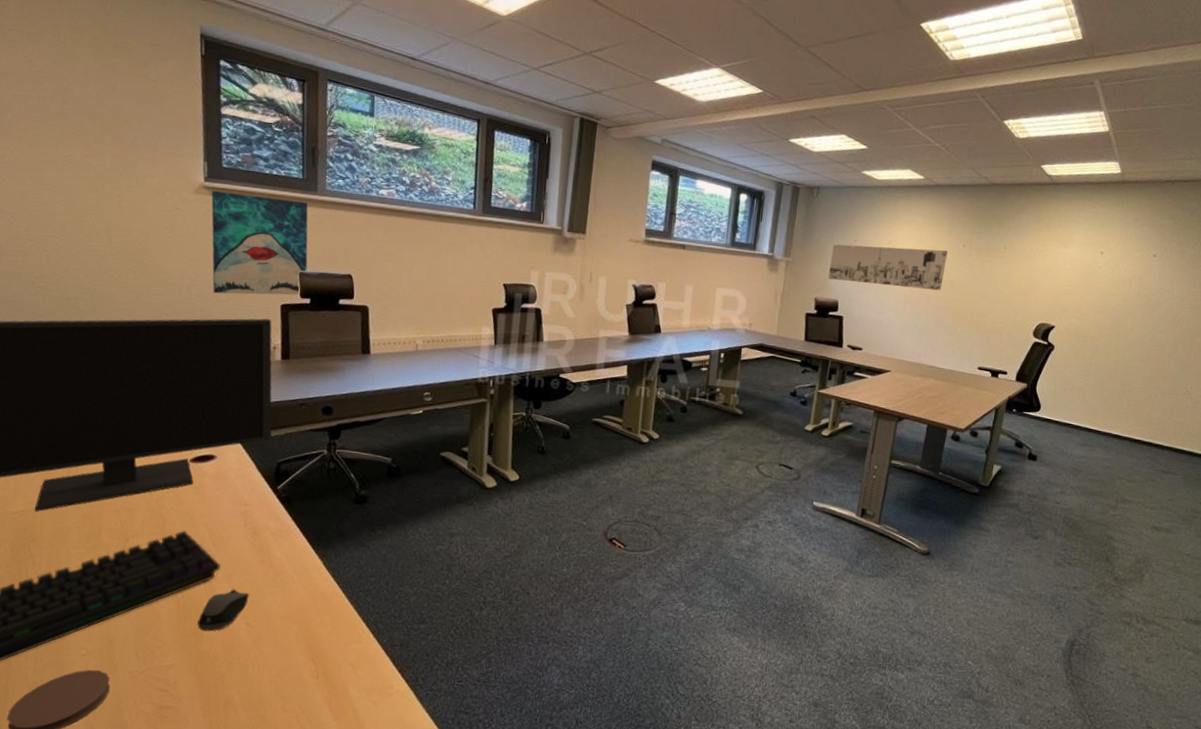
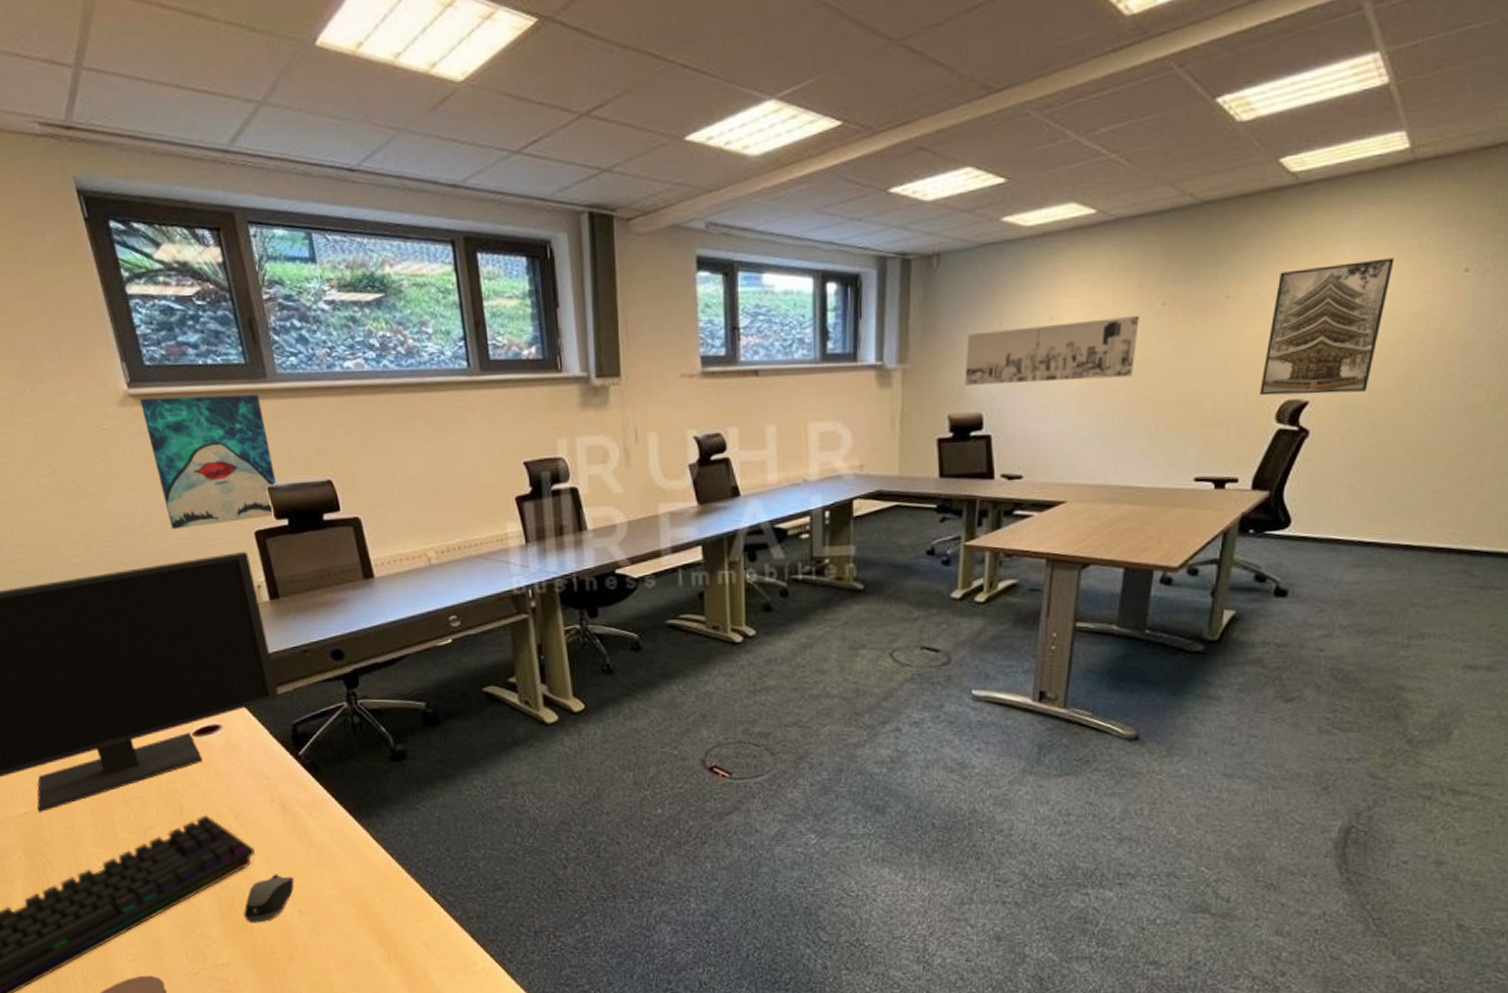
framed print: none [1023,237,1111,325] -> present [1260,258,1394,396]

